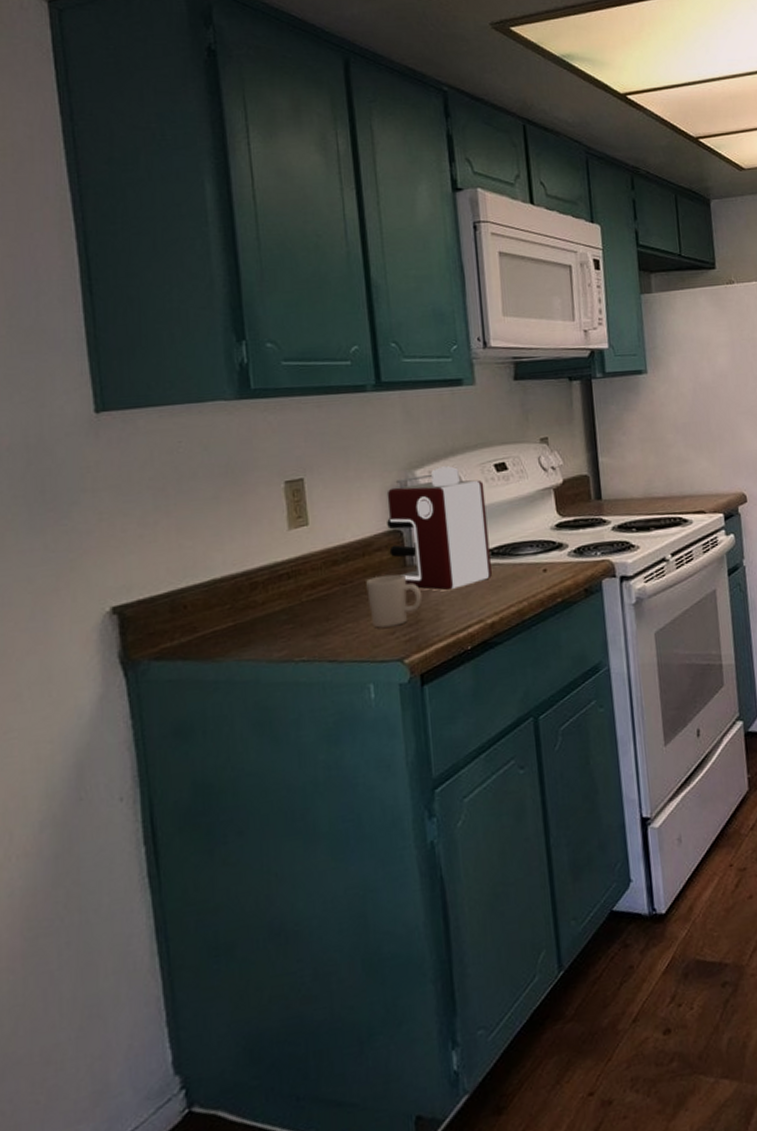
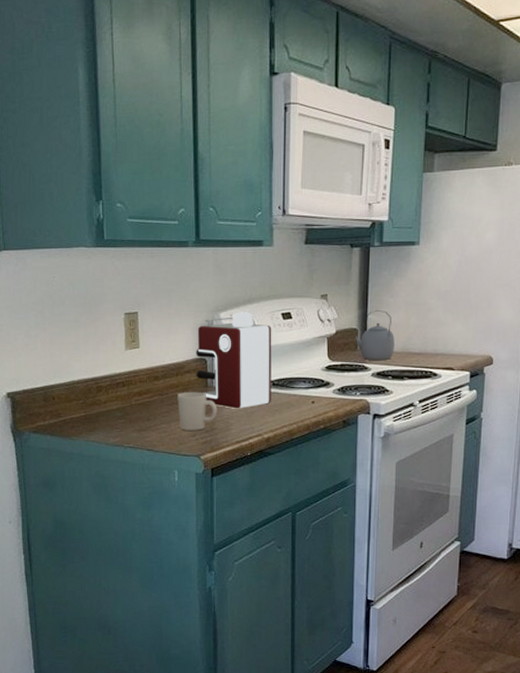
teakettle: none [587,451,635,512] -> present [356,310,395,361]

